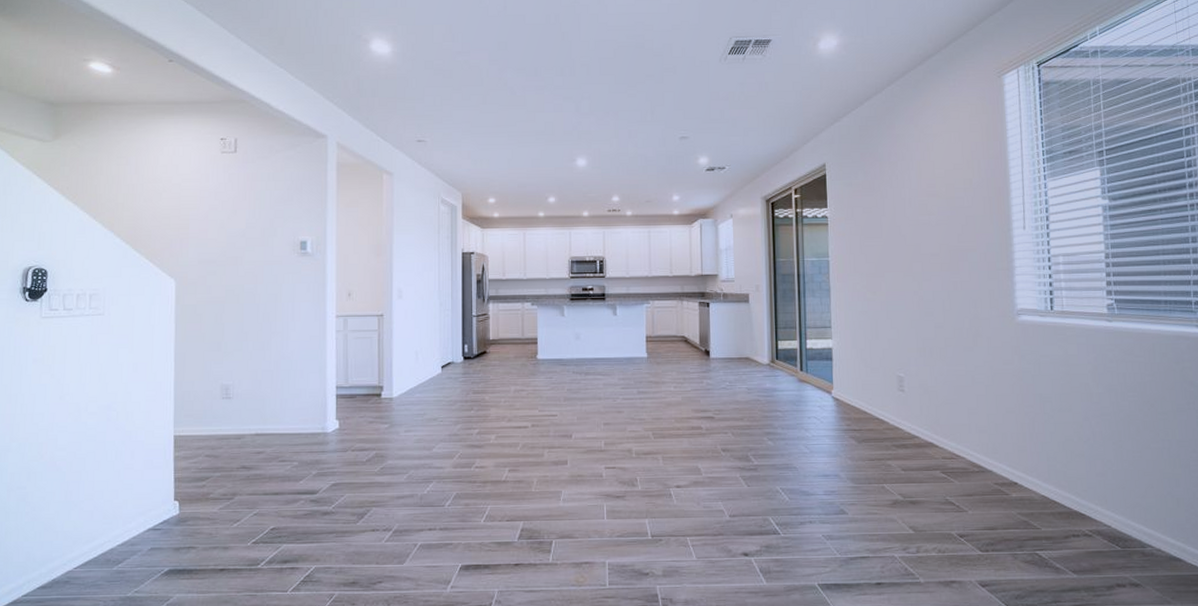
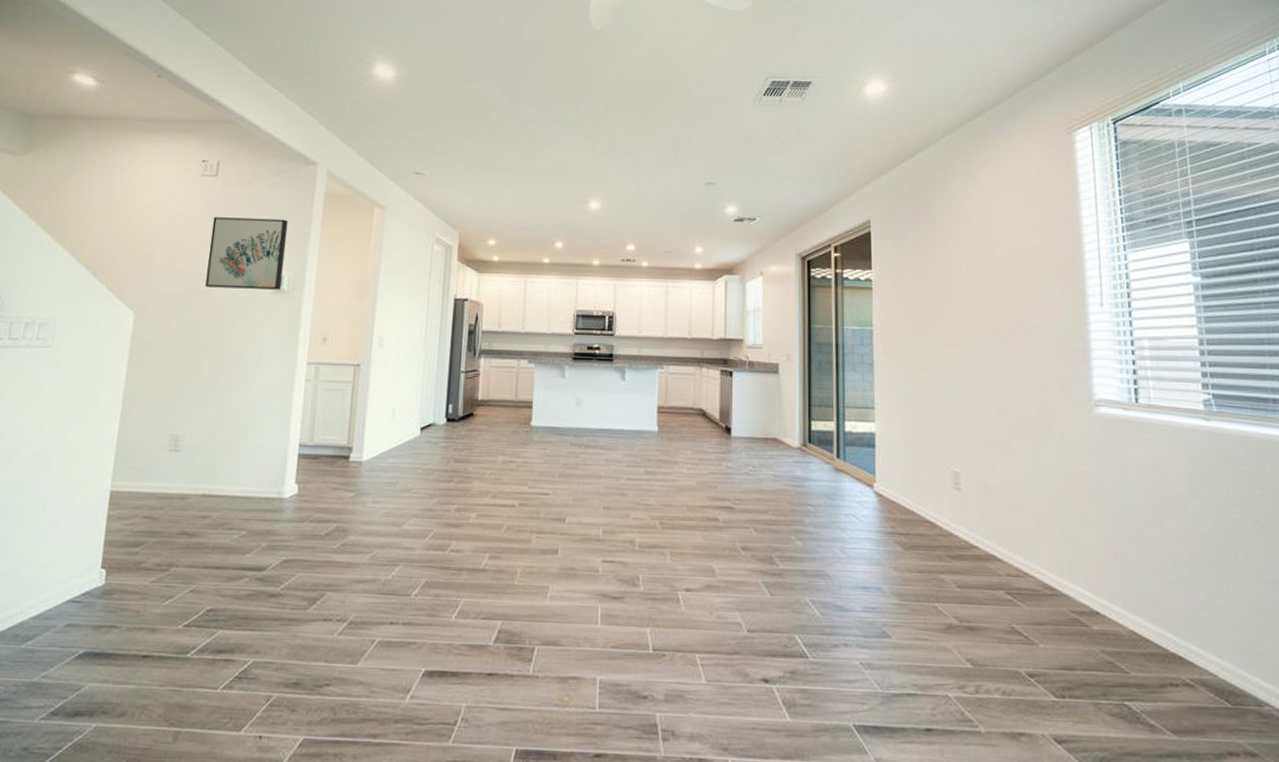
wall art: none [236,189,306,254] -> present [205,217,289,290]

